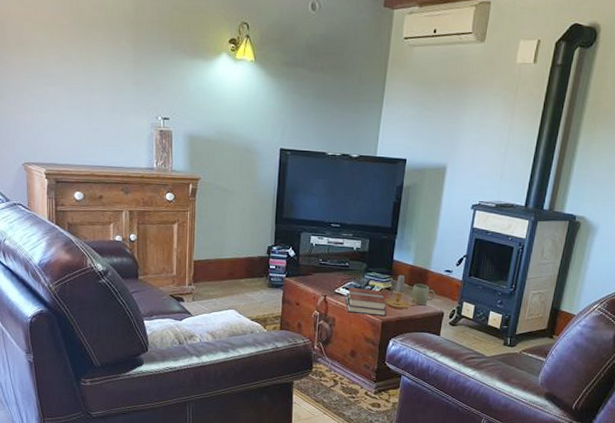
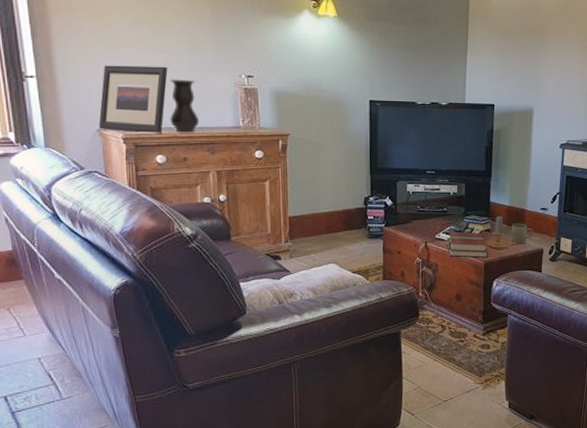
picture frame: none [24,101,89,170] -> present [99,65,168,133]
vase: none [89,117,116,172] -> present [170,79,200,133]

